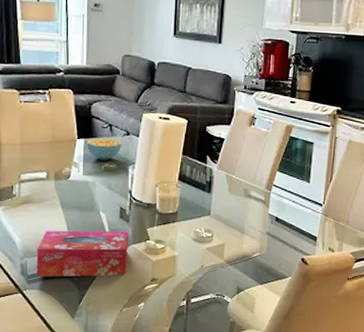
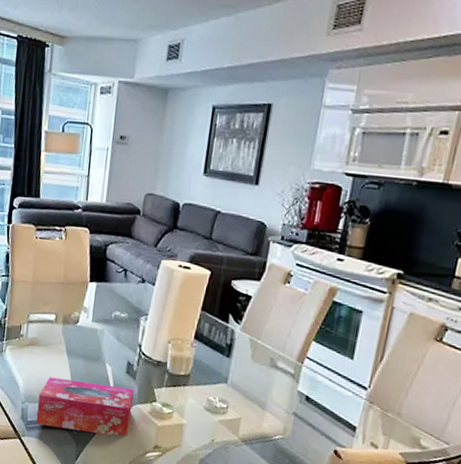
cereal bowl: present [86,138,123,160] -> none [98,282,137,308]

